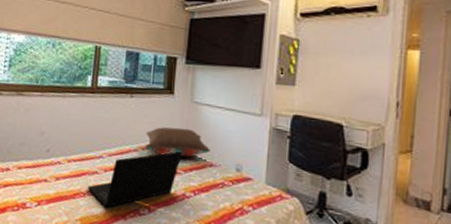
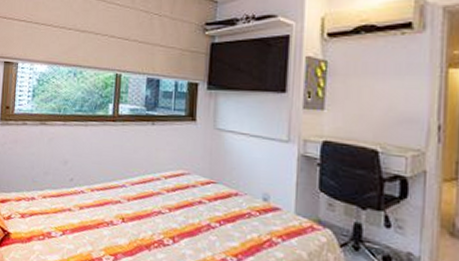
laptop: present [87,151,183,208] -> none [111,179,206,238]
pillow: present [145,127,210,158] -> none [168,155,235,186]

